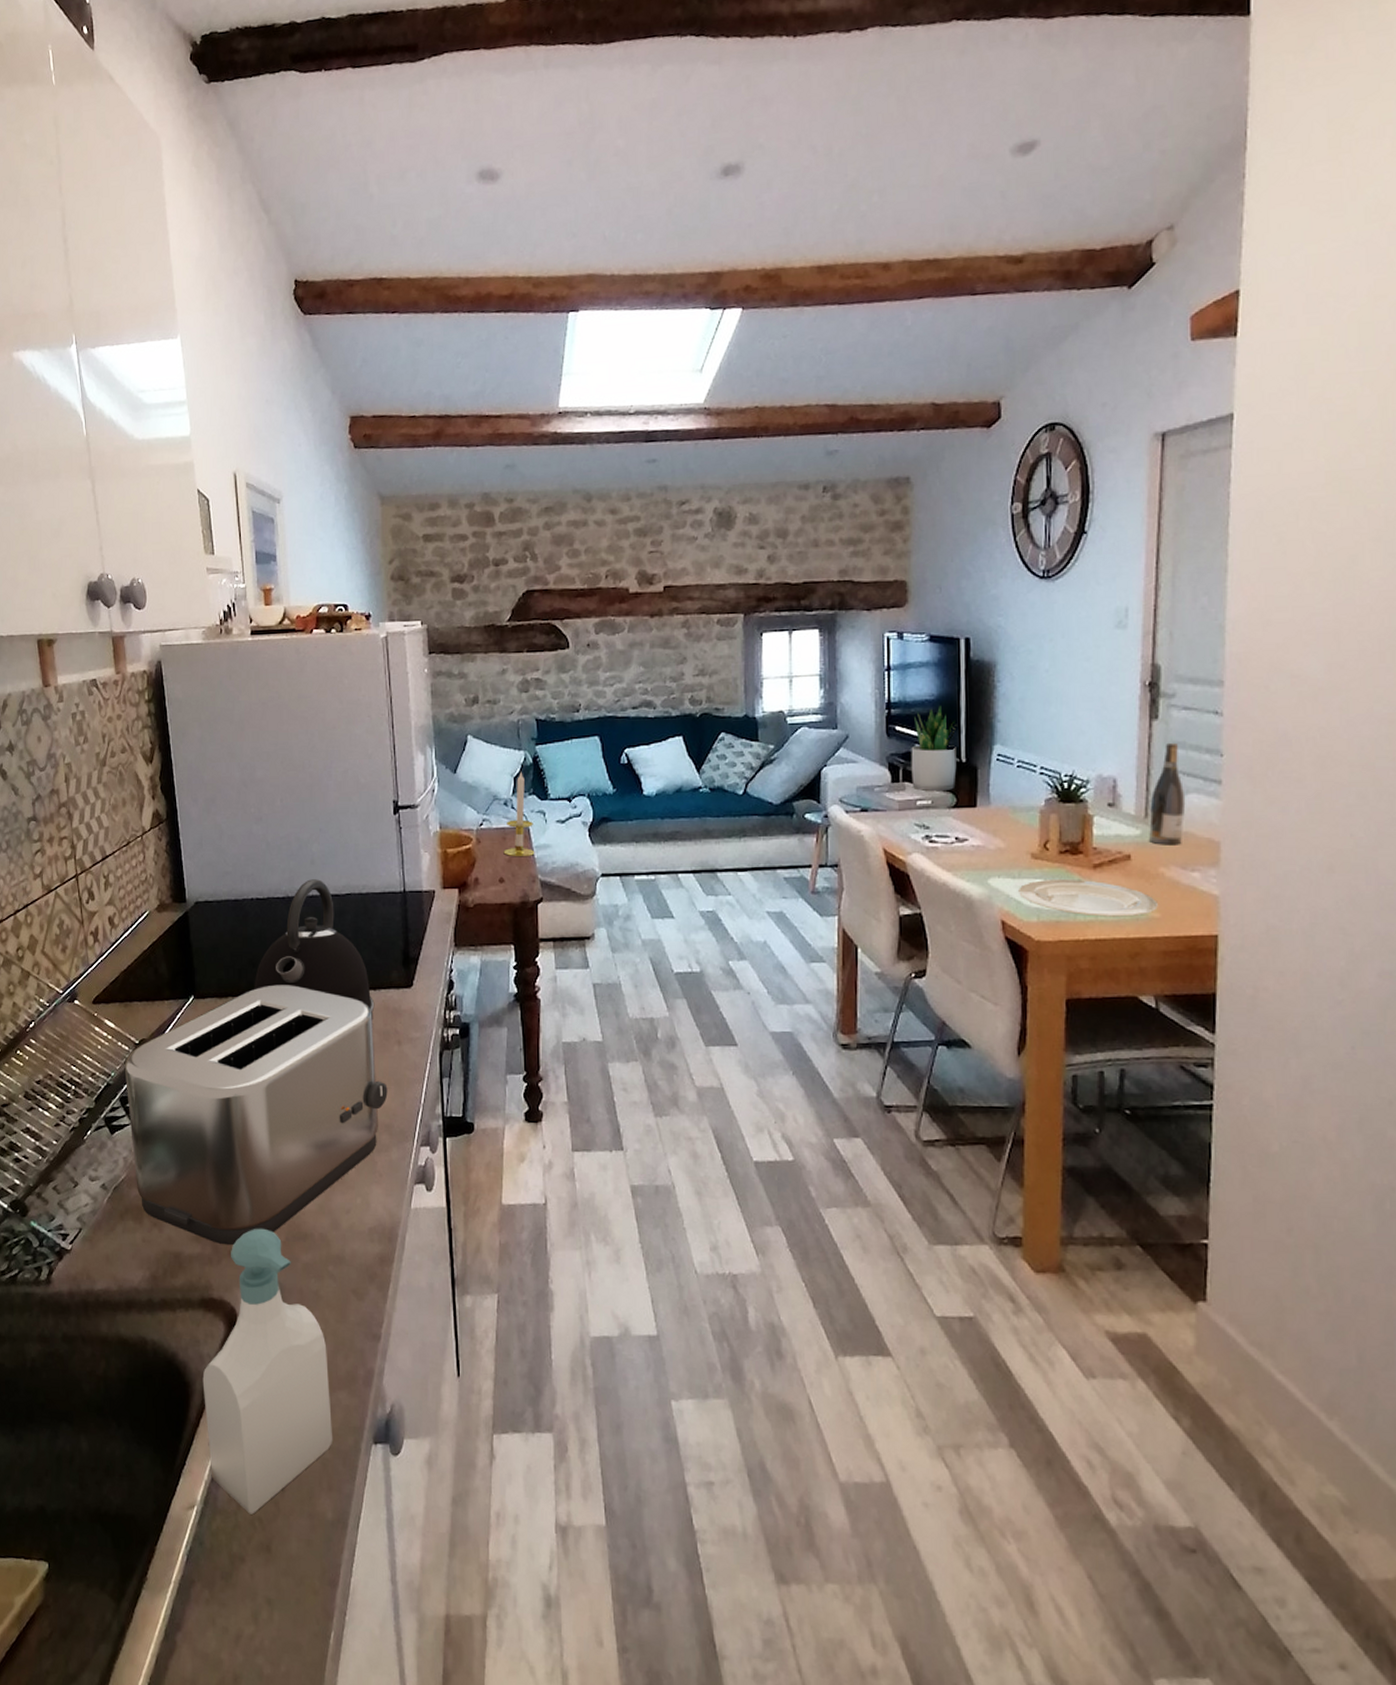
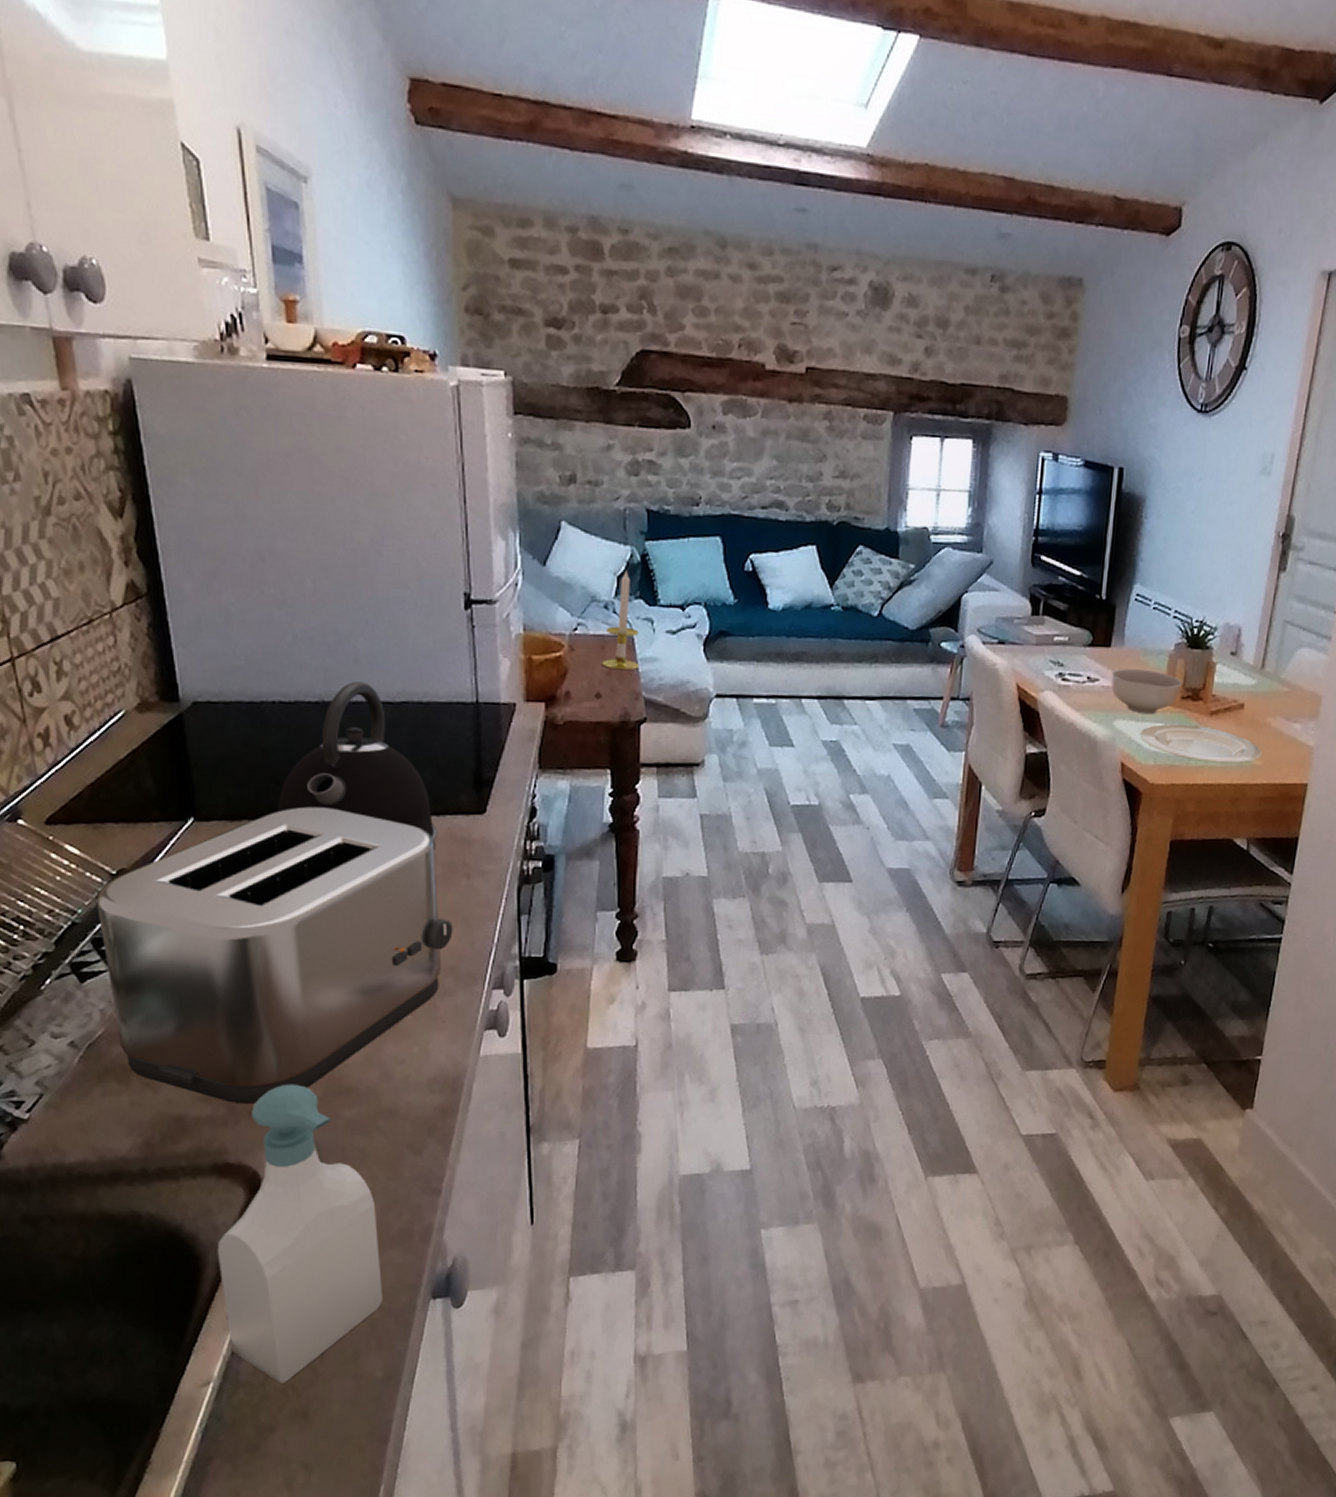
planter: present [911,705,957,792] -> none [1051,537,1101,629]
bowl: none [981,827,1058,870] -> present [1111,669,1182,713]
wine bottle: present [1149,742,1186,845] -> none [1262,595,1300,697]

